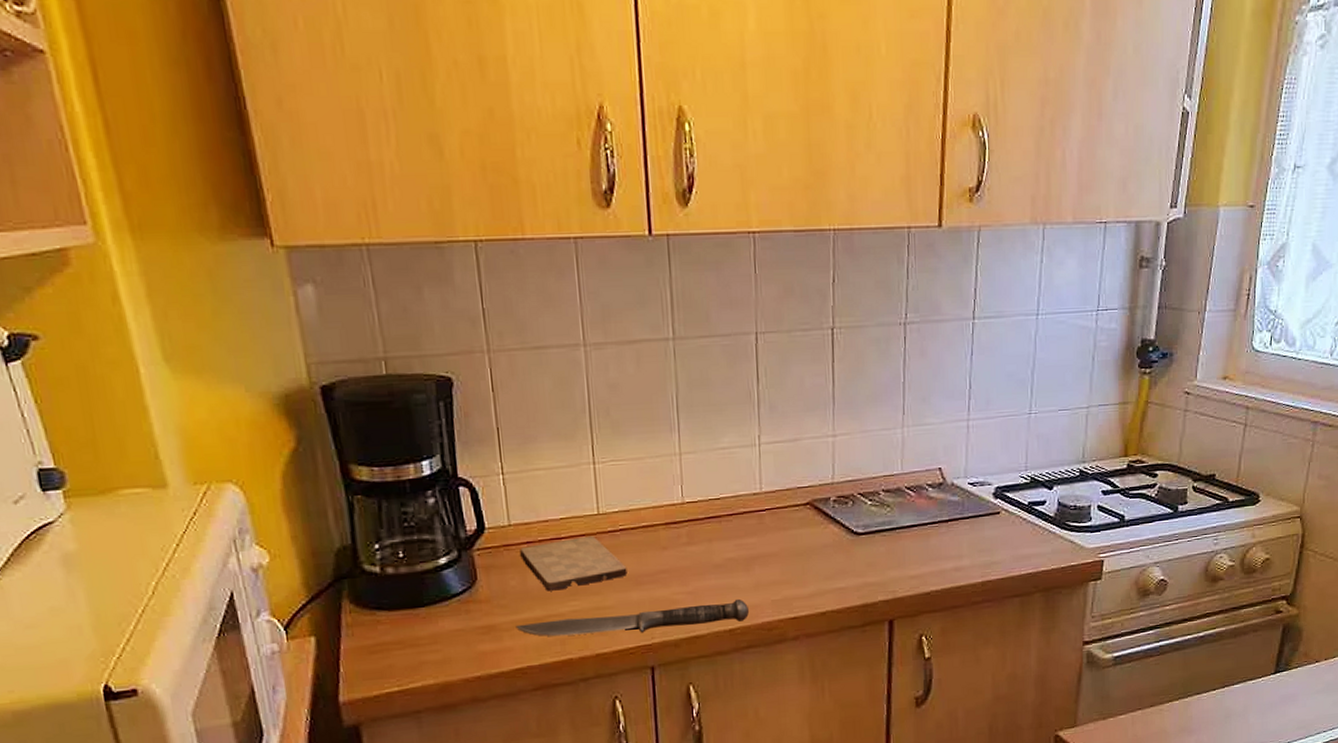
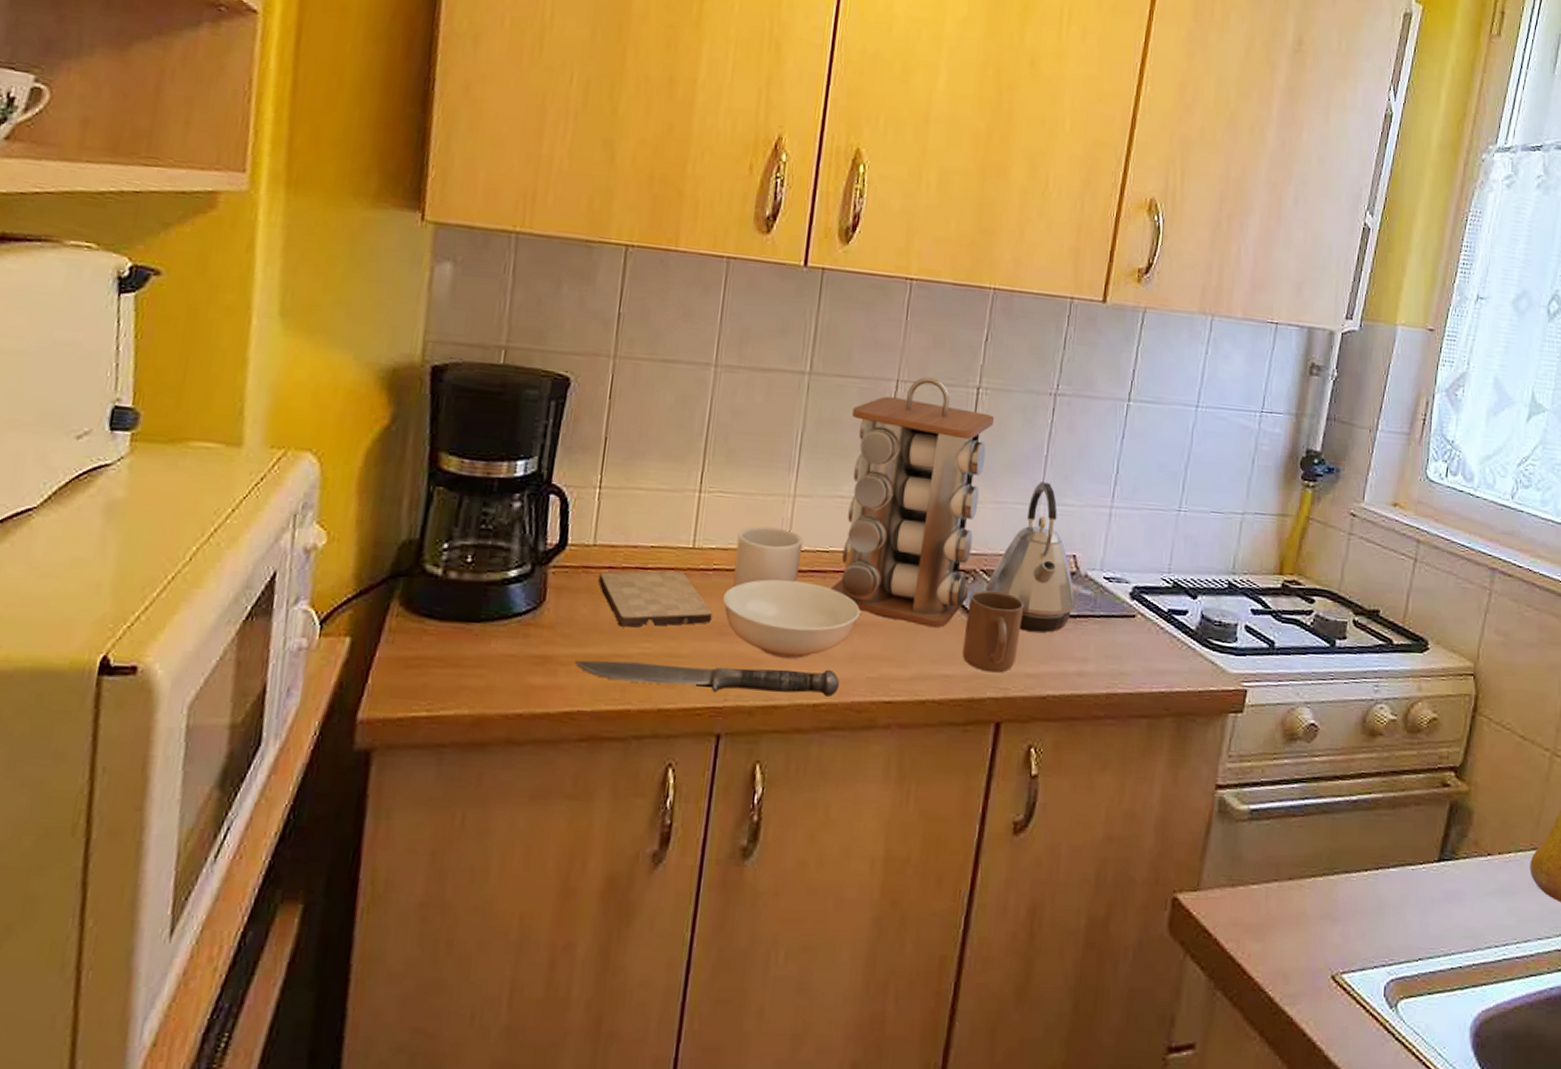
bowl: none [633,528,757,596] -> present [722,579,860,659]
mug: none [635,484,697,543] -> present [733,526,804,588]
spice rack: none [719,325,852,550] -> present [830,376,995,628]
mug: none [851,509,901,580] -> present [962,590,1025,673]
kettle: none [865,406,945,540] -> present [985,482,1075,633]

